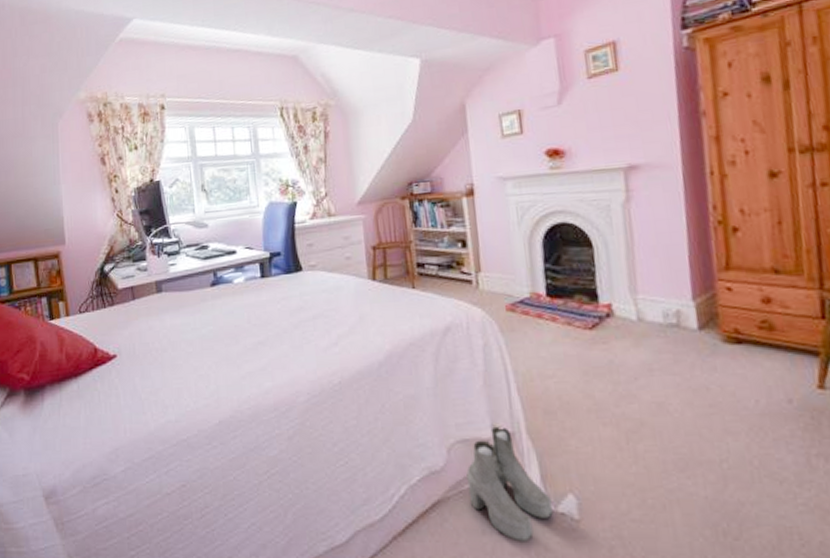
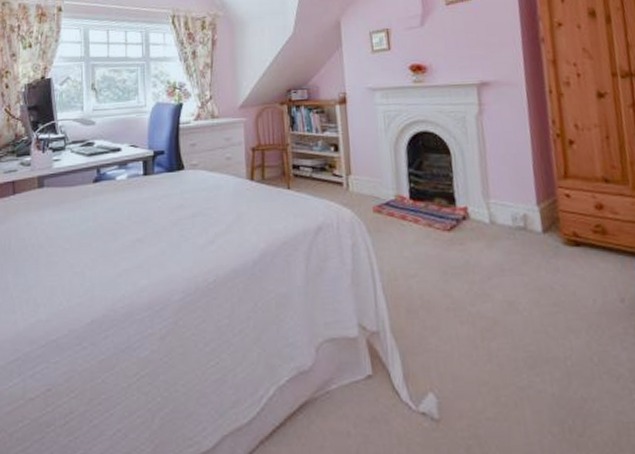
boots: present [466,426,553,542] -> none [333,325,414,444]

